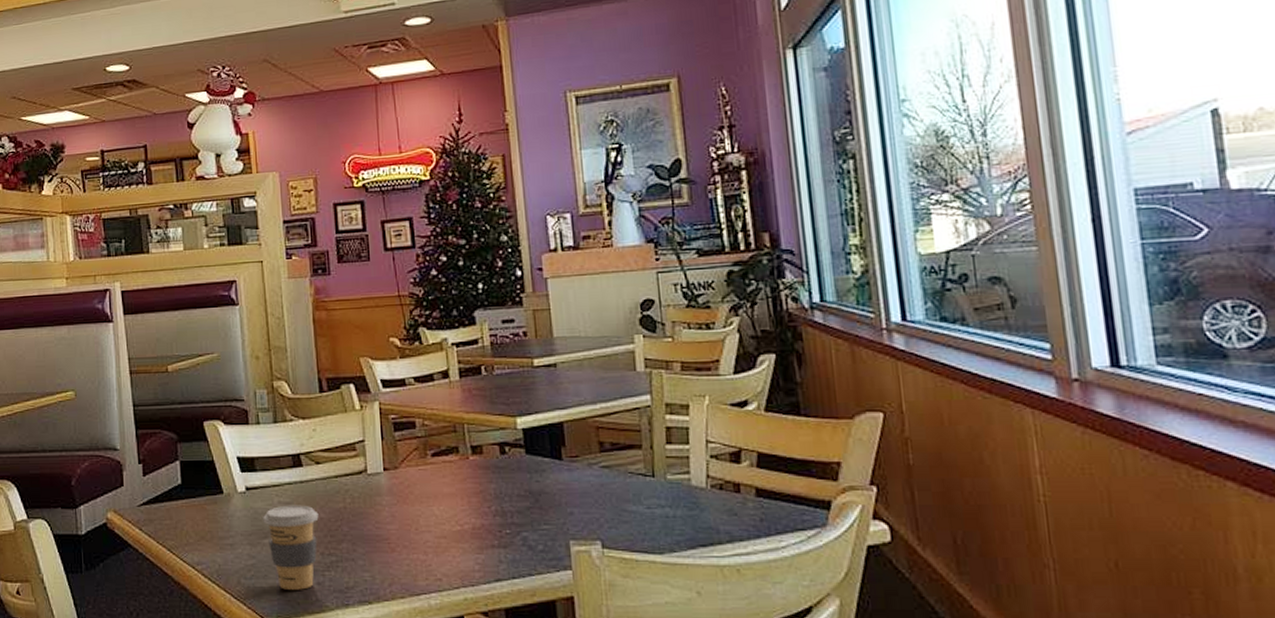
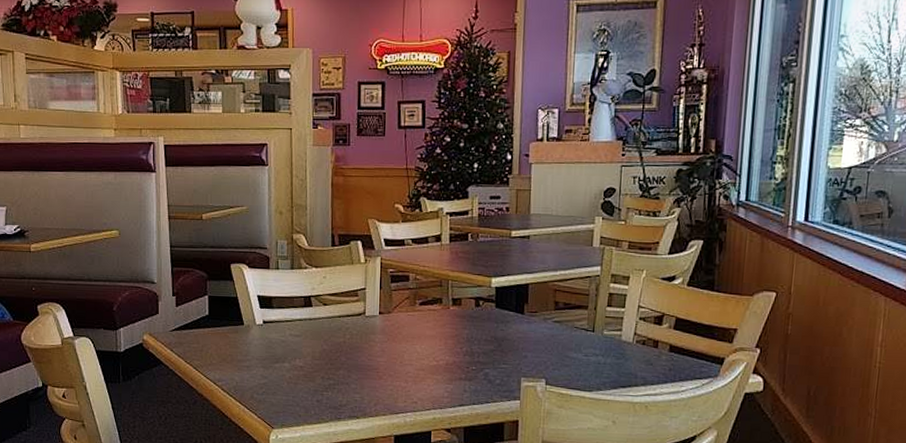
coffee cup: present [263,505,319,590] -> none [276,337,322,405]

